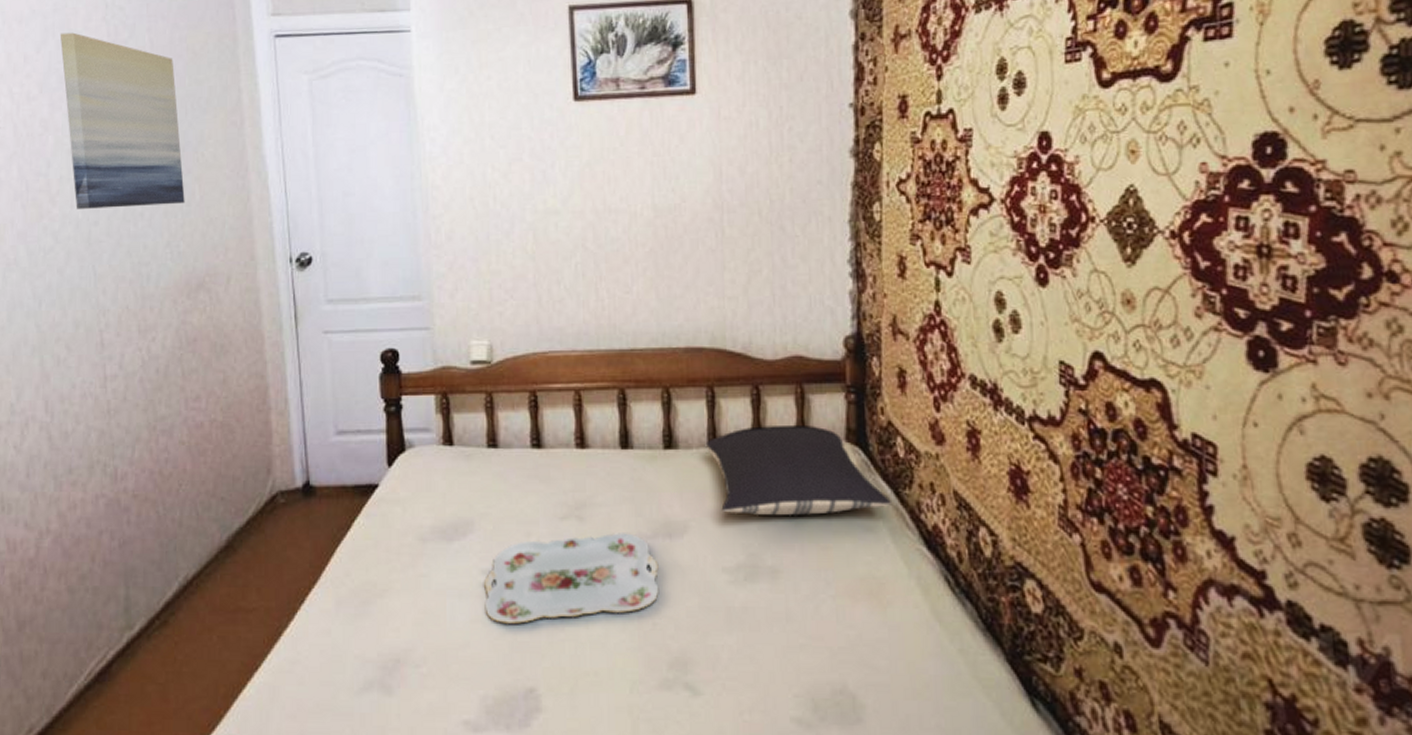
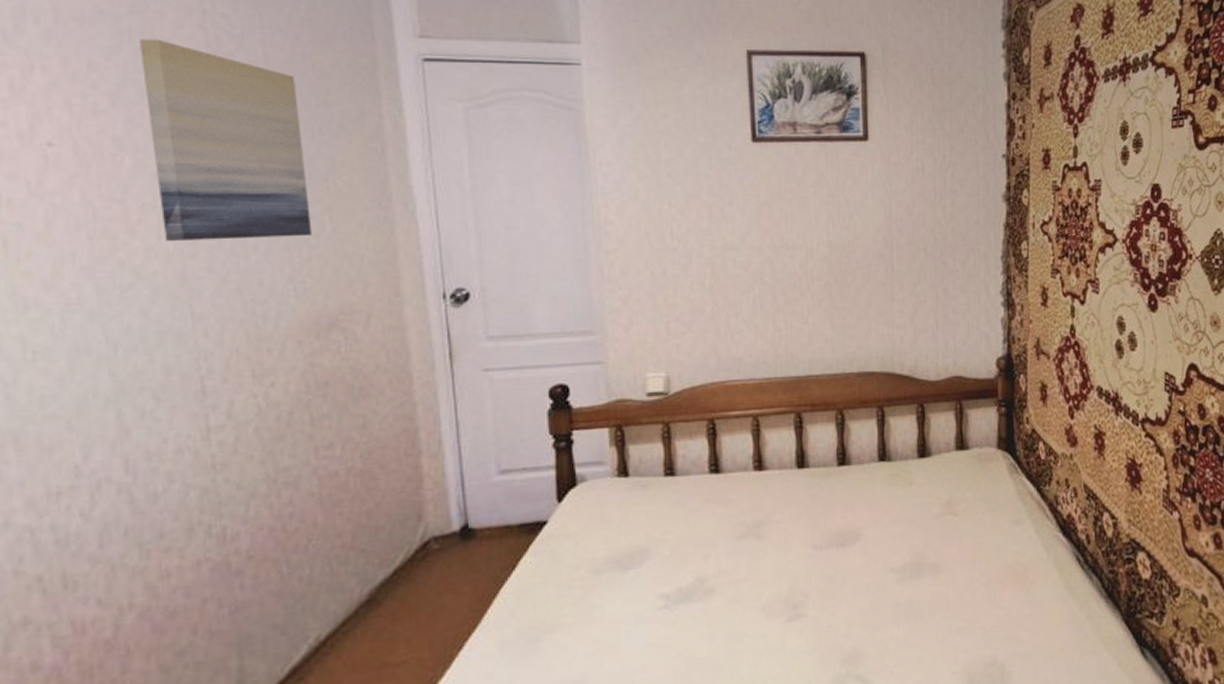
serving tray: present [484,533,659,624] -> none [662,545,833,644]
pillow: present [707,426,891,515] -> none [877,436,1034,519]

